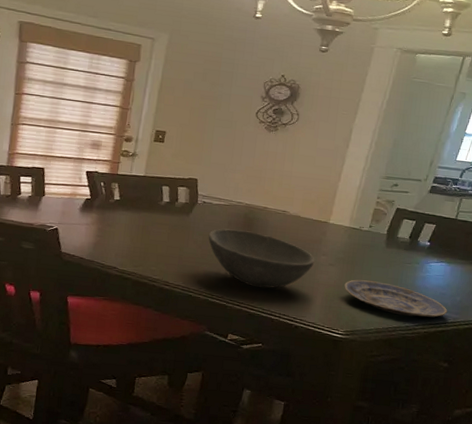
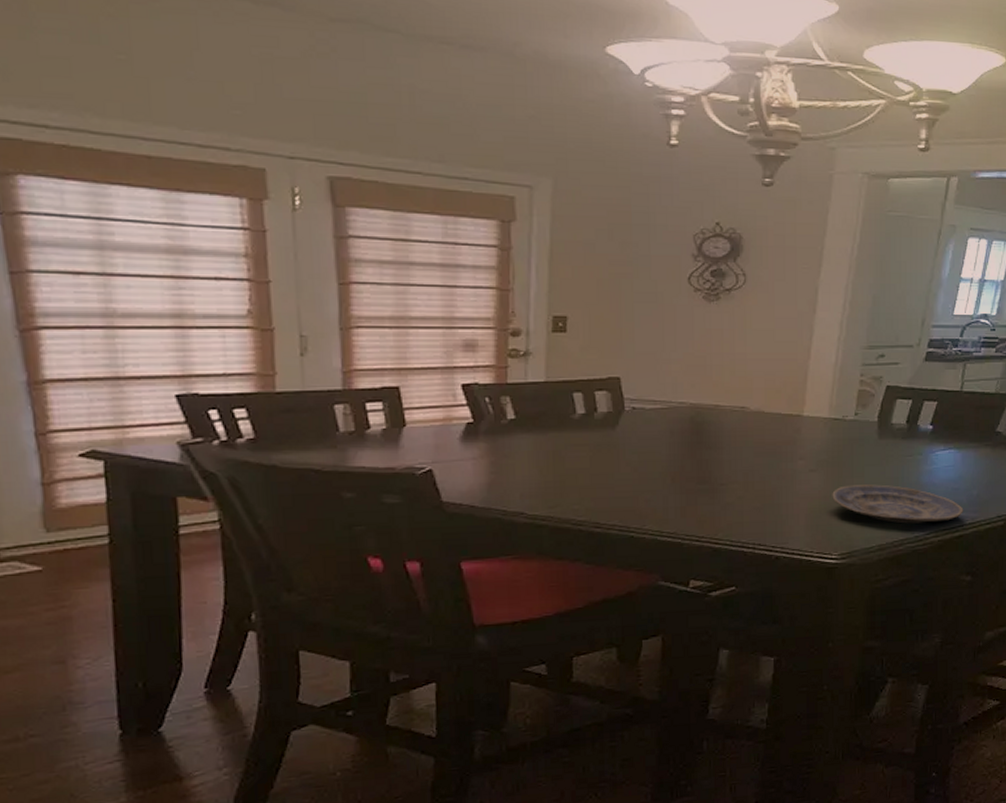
bowl: present [208,228,315,288] -> none [645,440,791,514]

